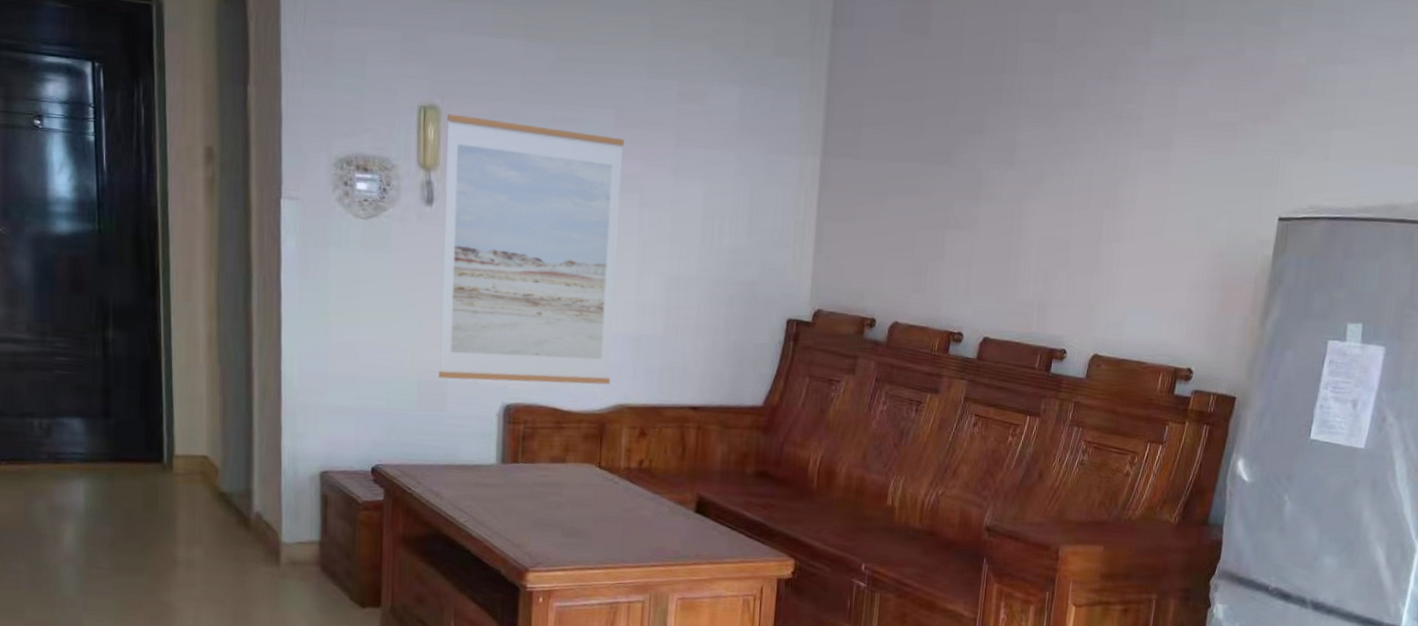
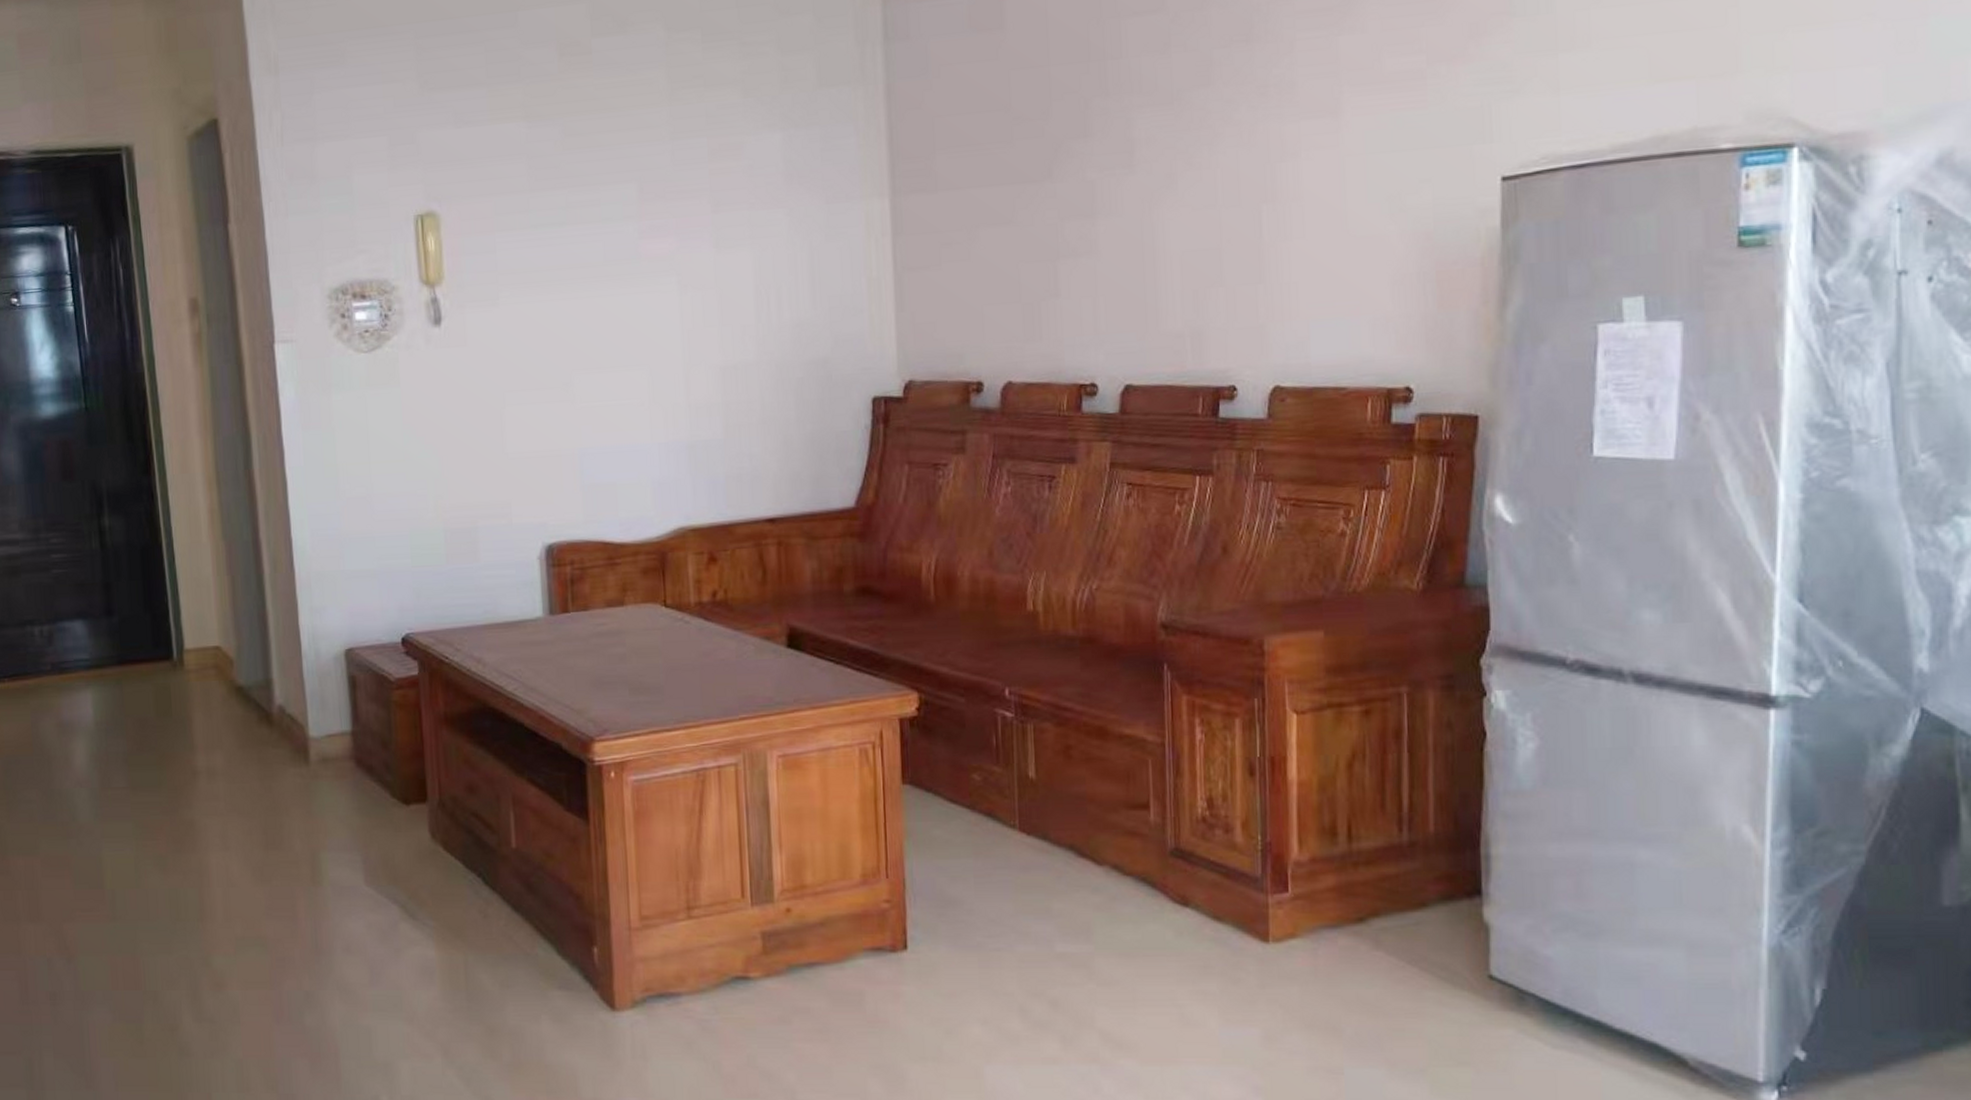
wall art: present [438,113,624,385] -> none [447,214,667,524]

